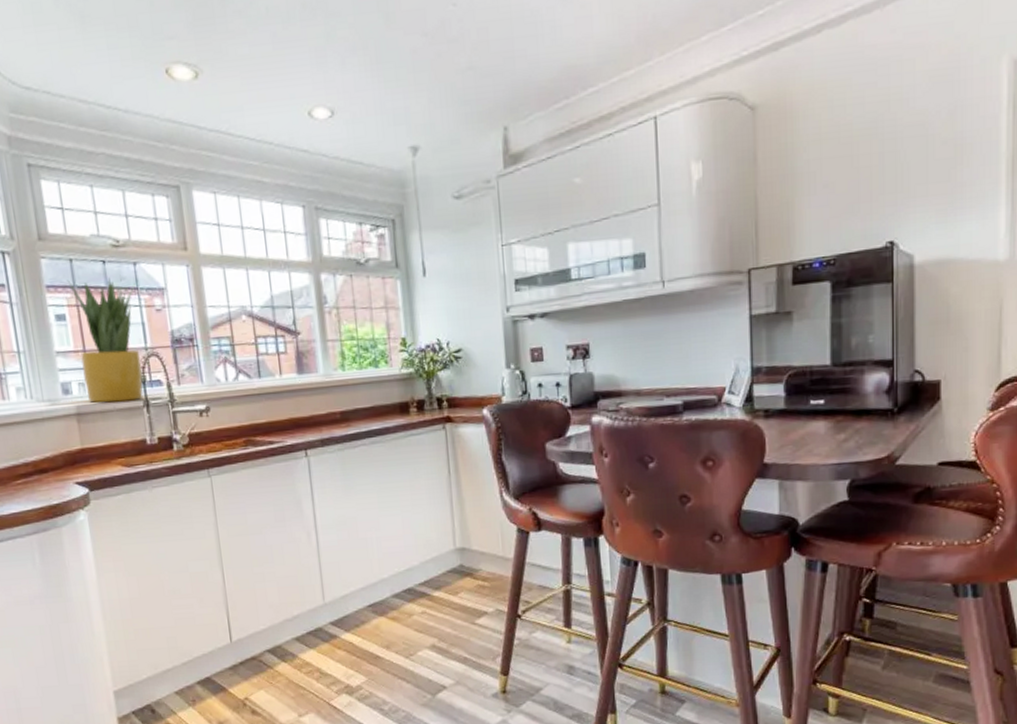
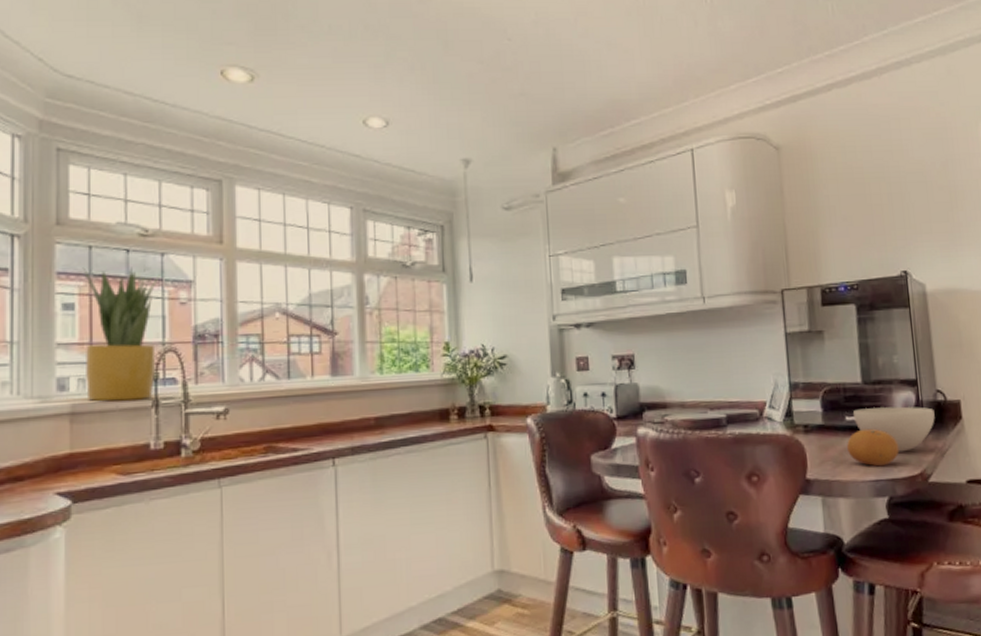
fruit: none [810,412,866,449] -> present [847,428,899,466]
bowl: none [819,388,910,435] -> present [853,406,935,452]

